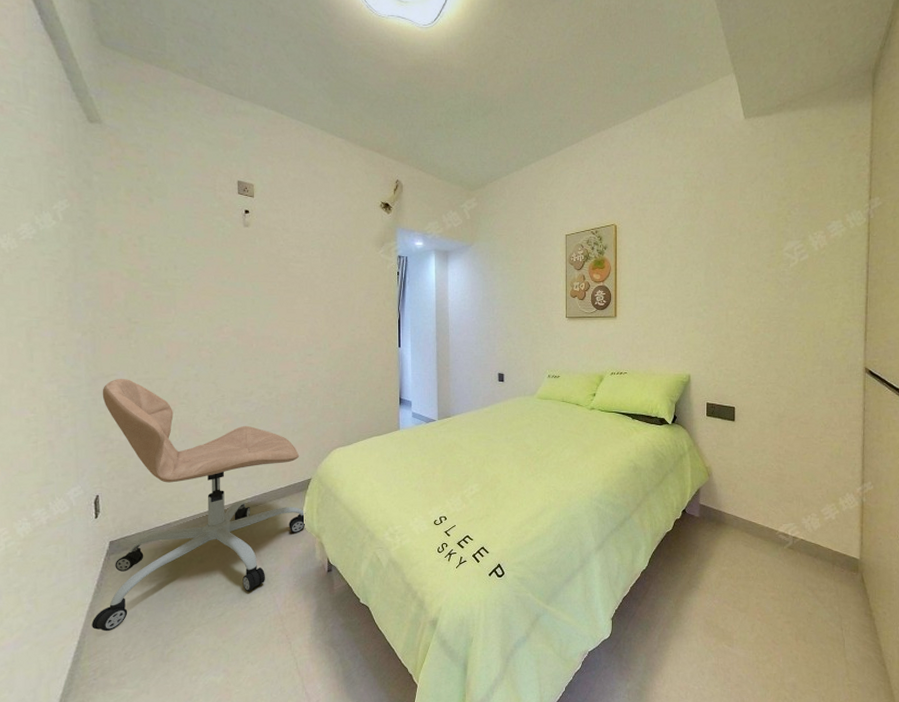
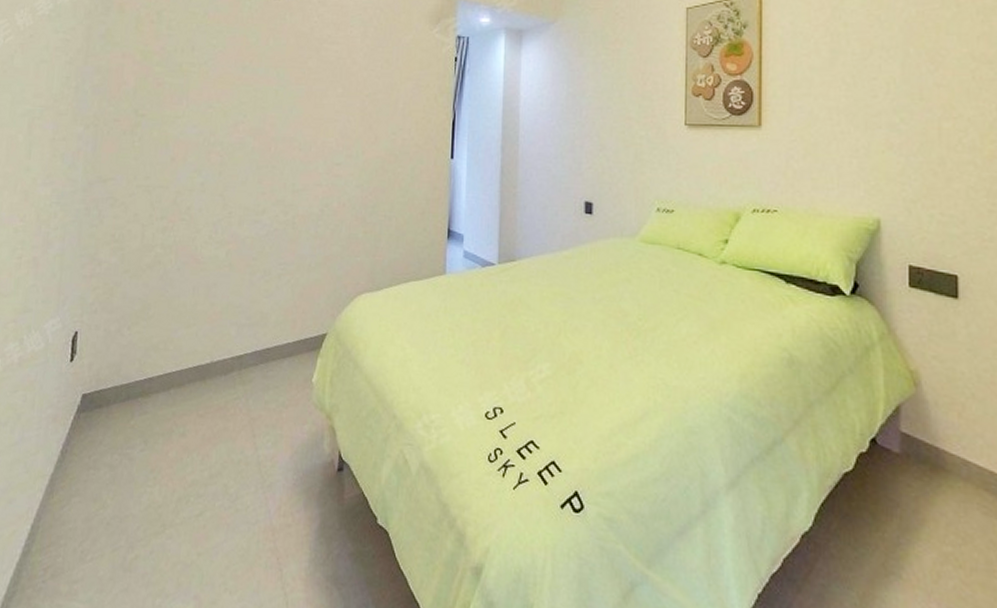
office chair: present [91,379,306,632] -> none [49,184,316,517]

